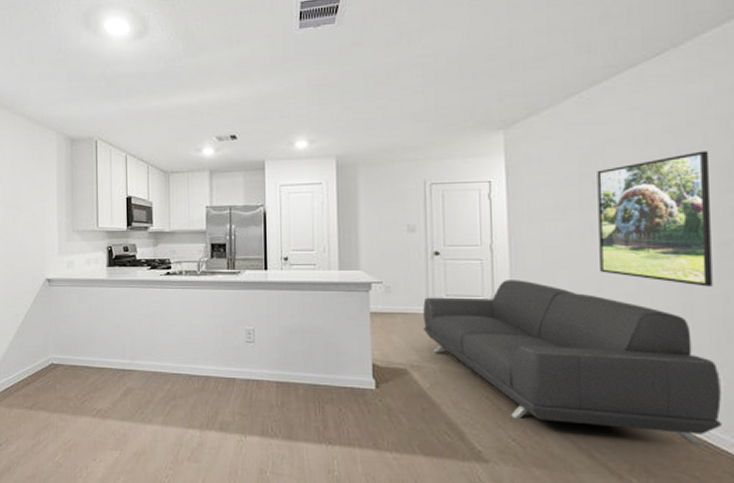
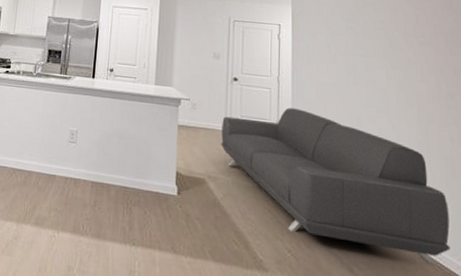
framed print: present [597,150,713,287] -> none [359,20,442,130]

